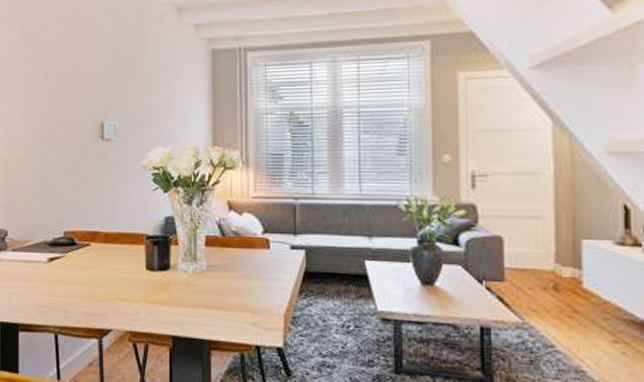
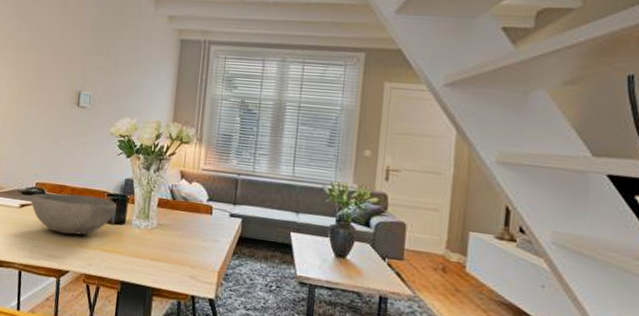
bowl: none [59,240,158,287] -> present [30,193,116,235]

